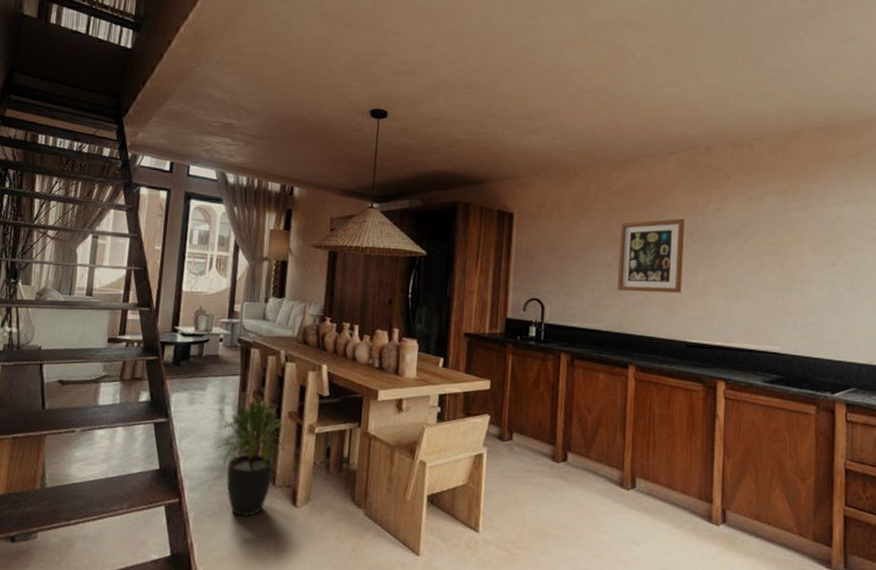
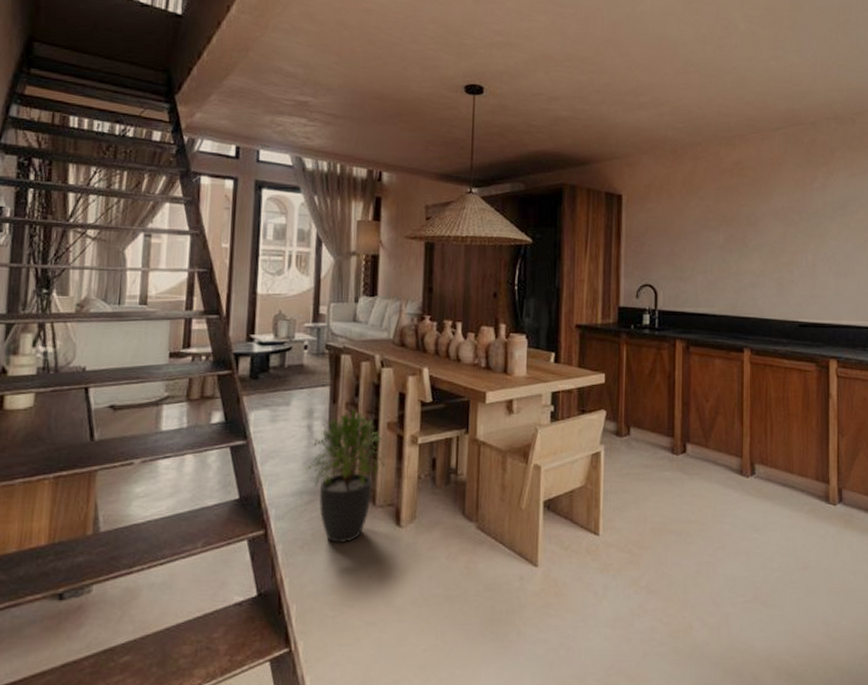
wall art: present [617,218,685,293] -> none [729,195,793,273]

